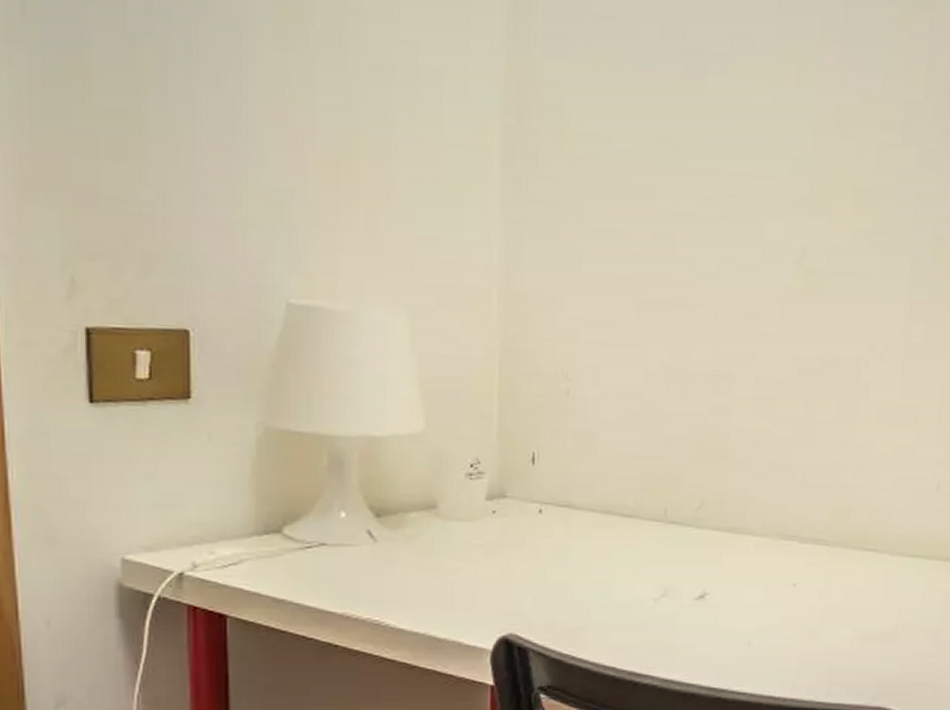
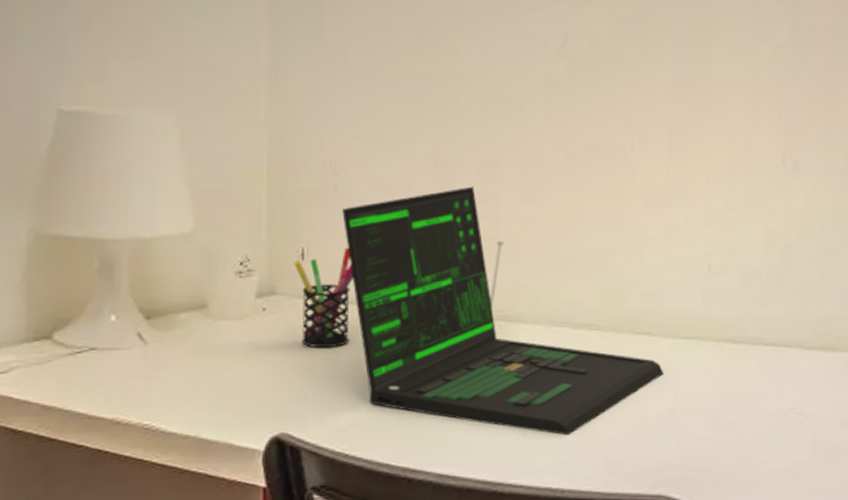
pen holder: none [524,453,584,553] -> present [294,247,353,348]
laptop: none [573,397,889,647] -> present [342,186,664,436]

